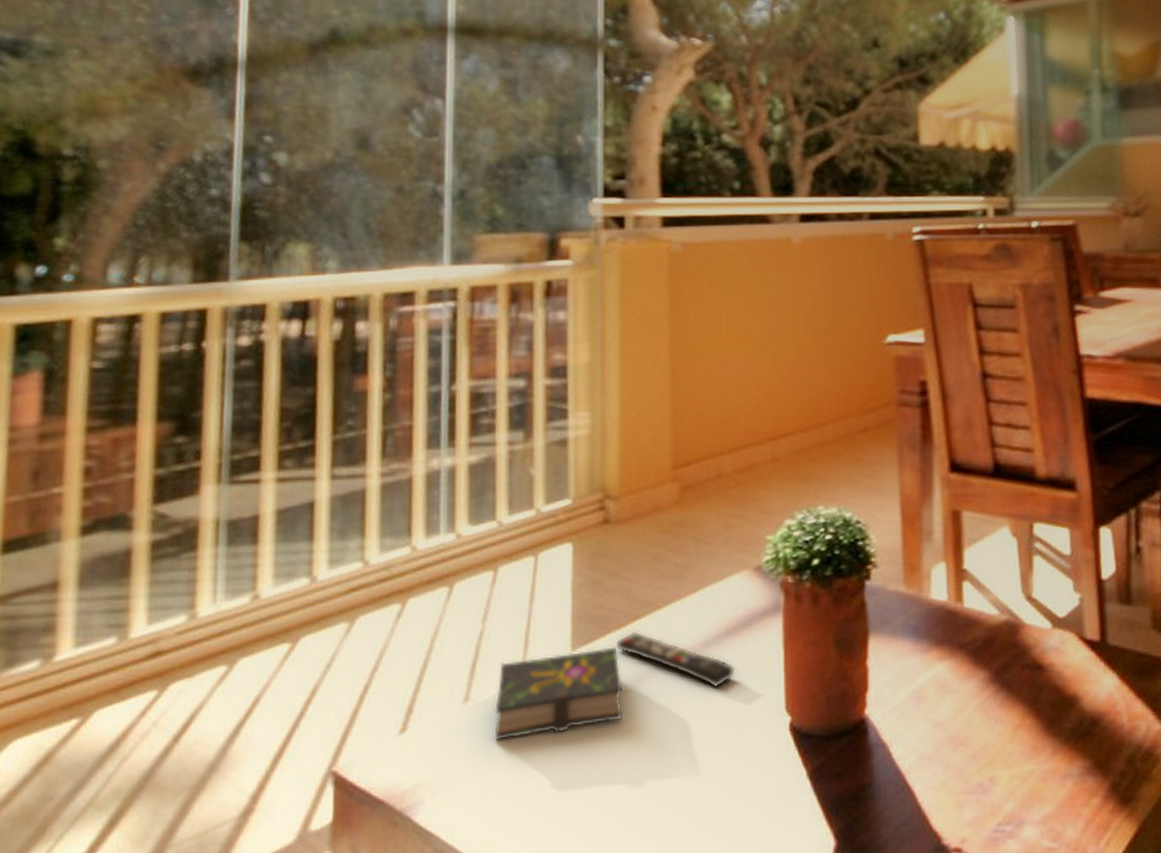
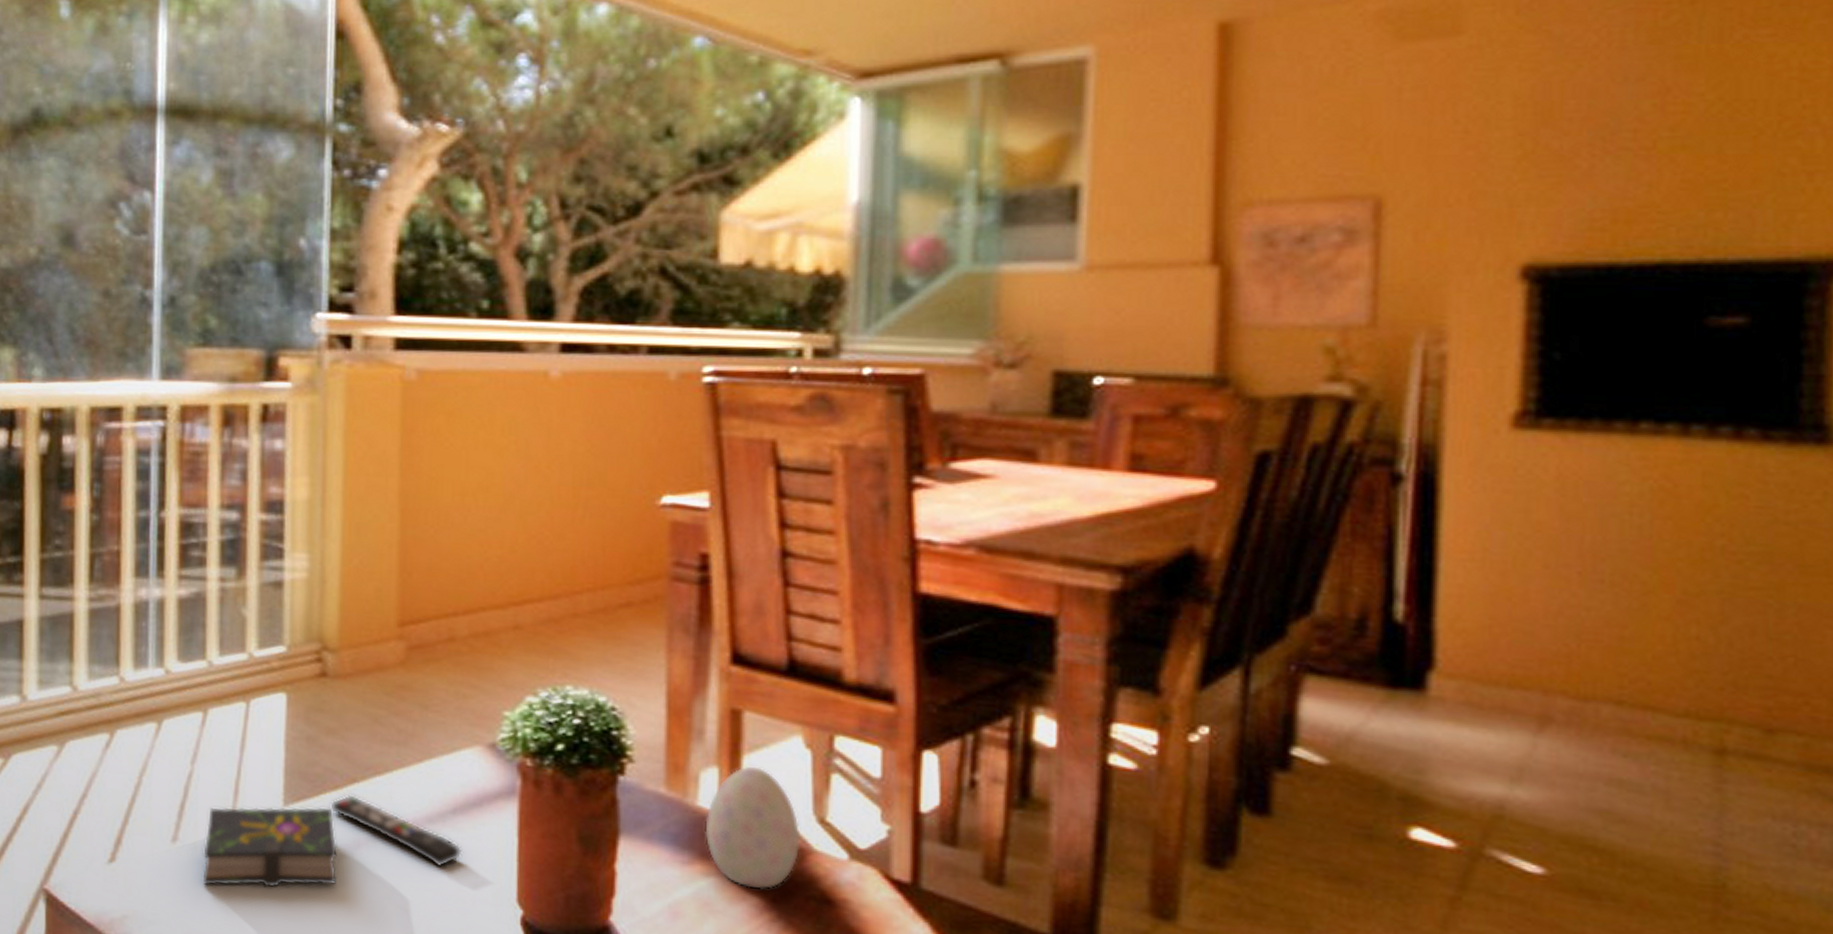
decorative egg: none [938,558,1014,665] -> present [705,765,801,890]

